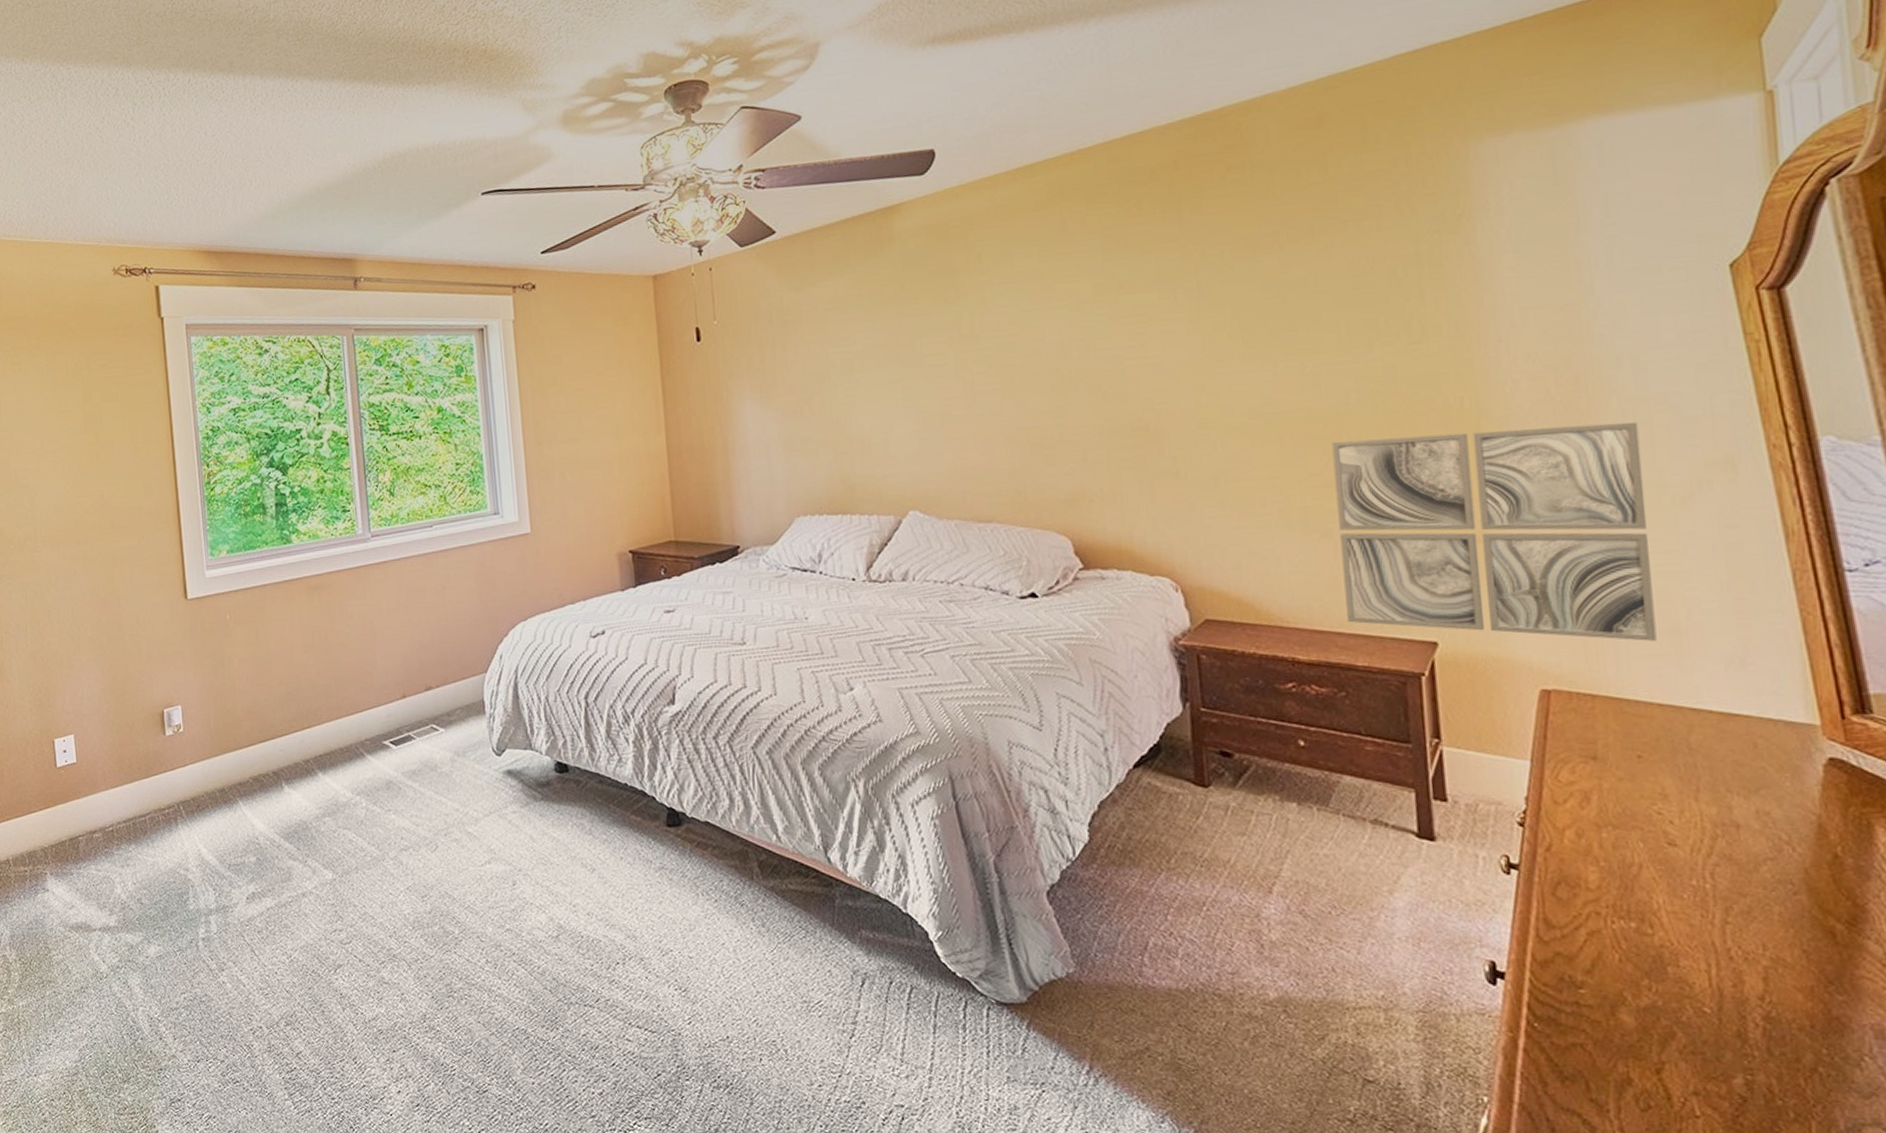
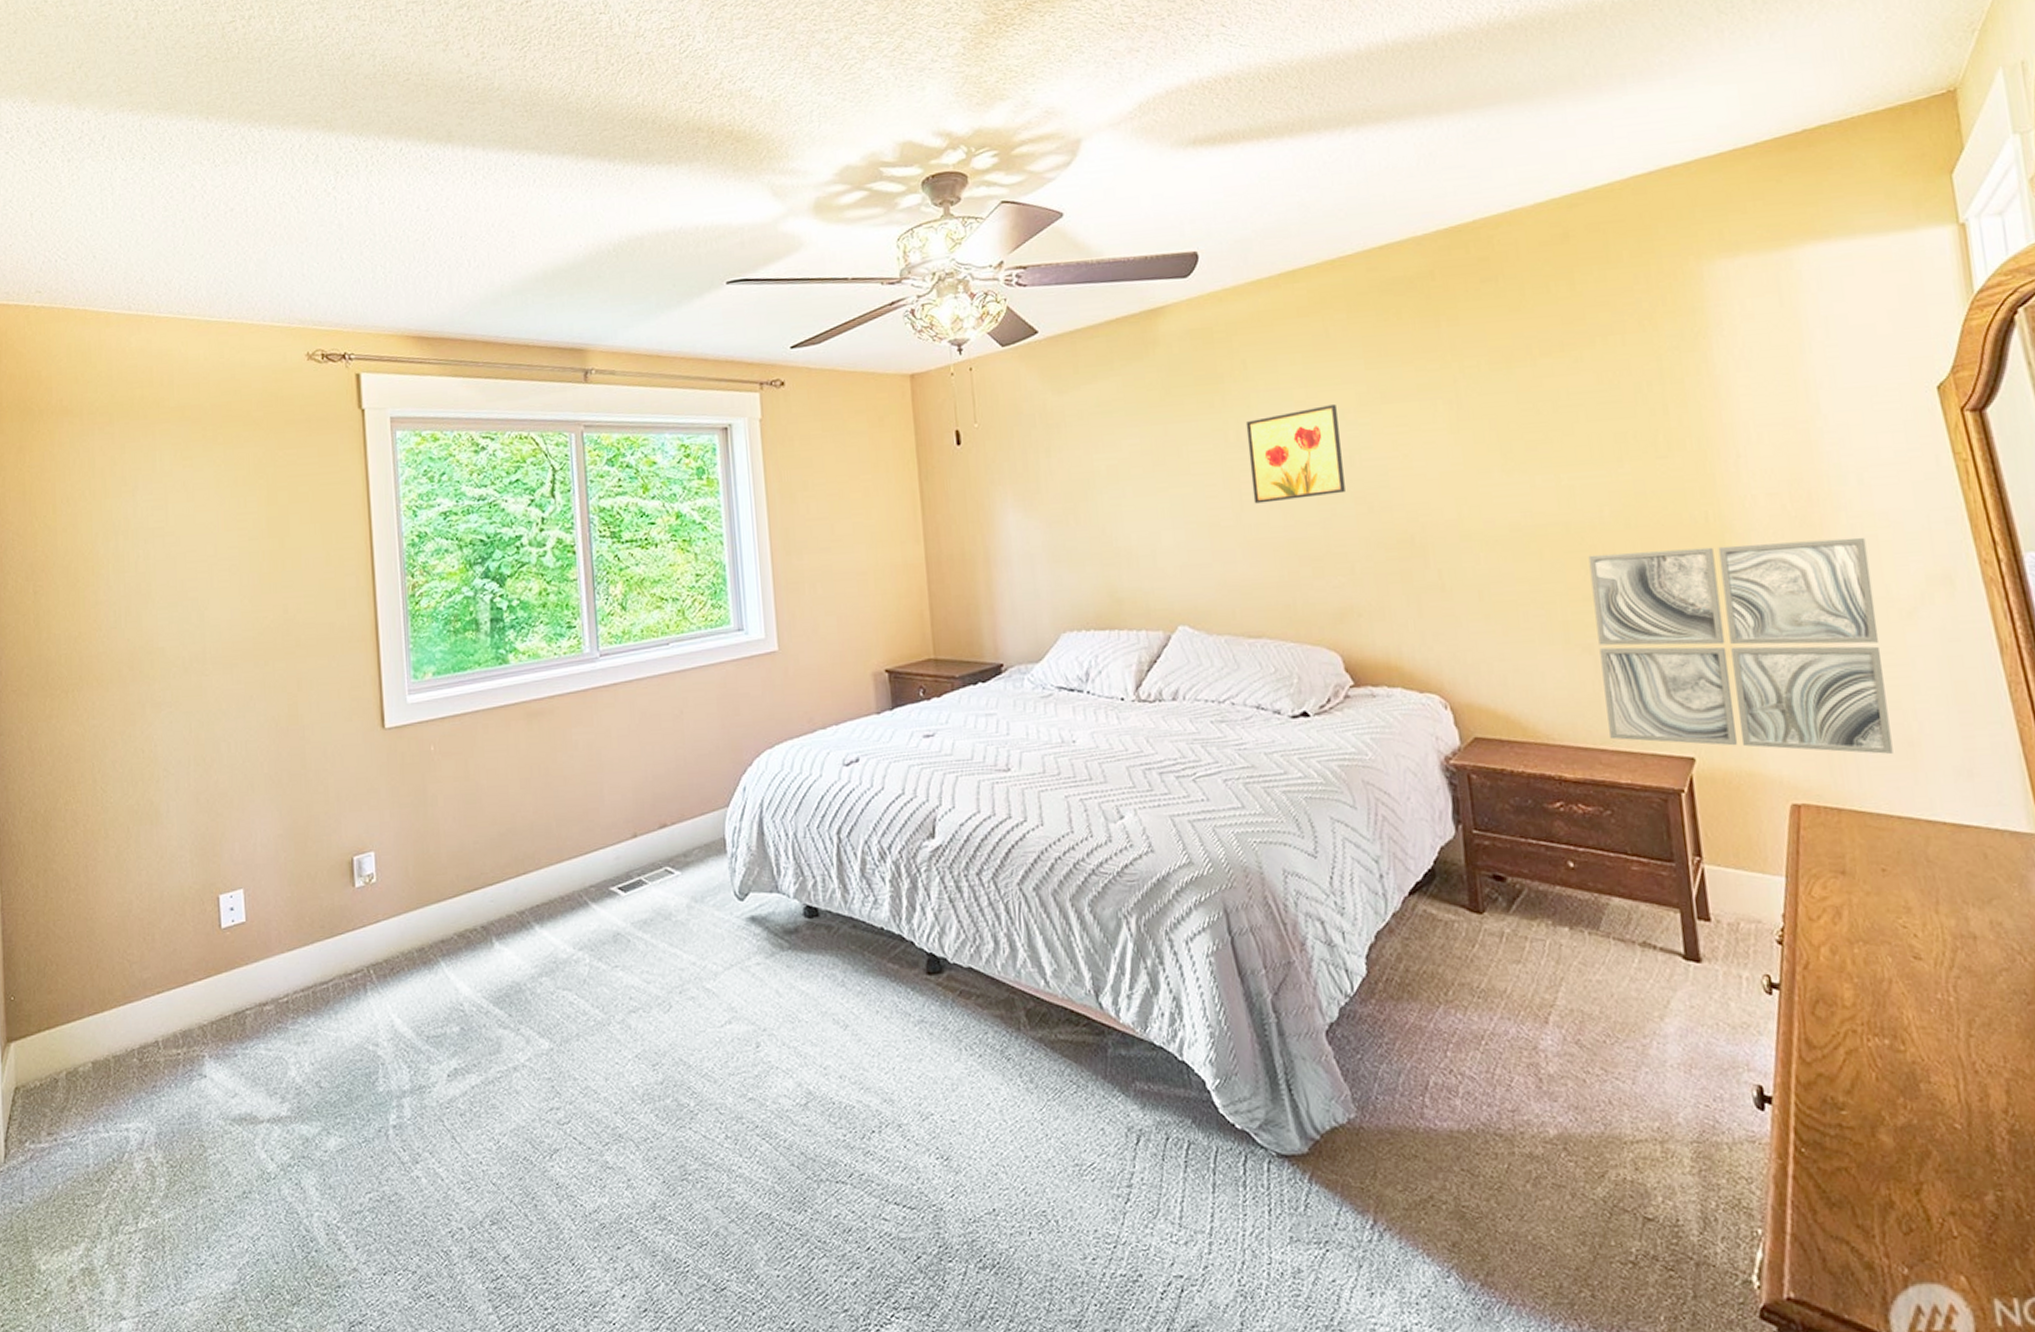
wall art: none [979,296,1079,394] -> present [1245,405,1345,504]

